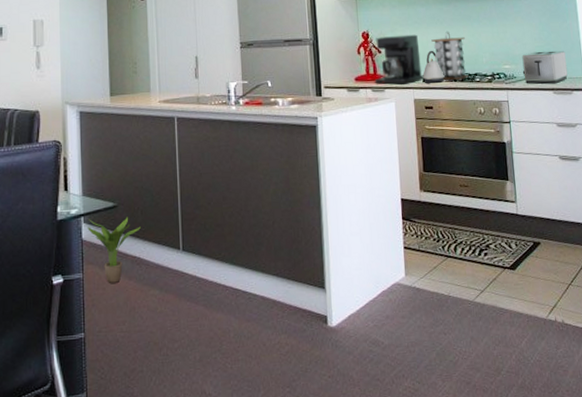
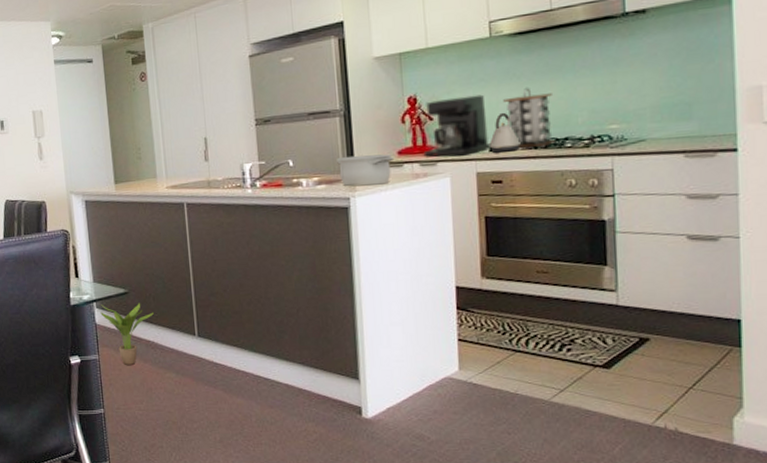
cooking pot: none [306,79,353,108] -> present [335,153,395,187]
toaster: present [522,50,568,84] -> none [637,100,710,147]

